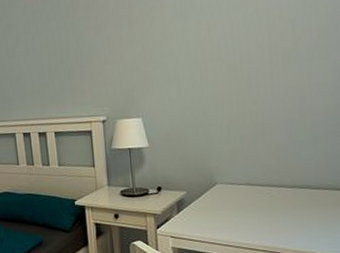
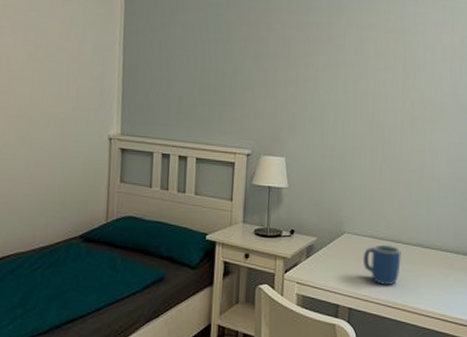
mug: none [240,190,287,232] -> present [363,244,401,286]

